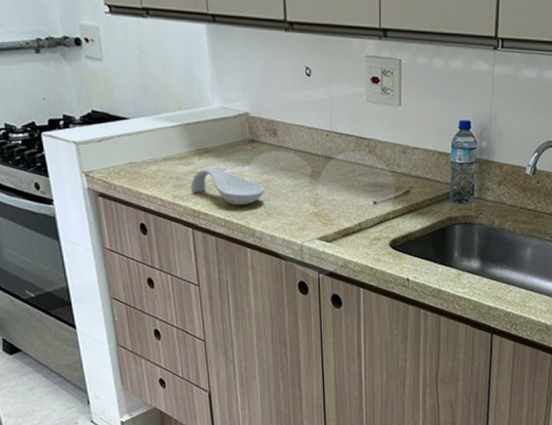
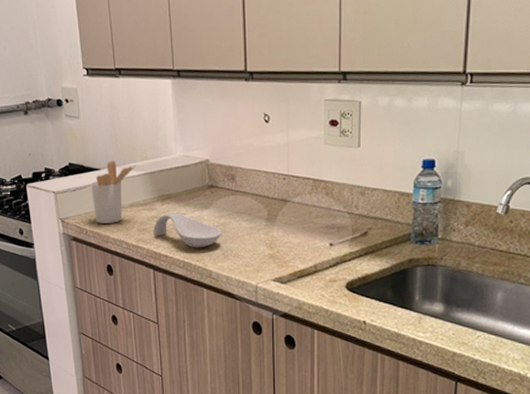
utensil holder: none [118,109,170,178] -> present [90,160,136,224]

